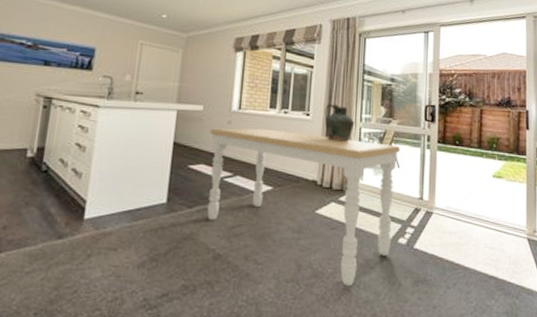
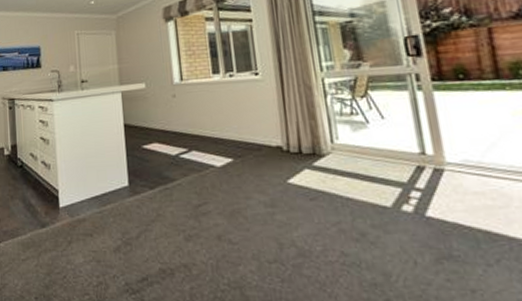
dining table: present [207,128,400,286] -> none [156,92,393,266]
ceramic jug: present [324,103,355,142] -> none [275,56,315,99]

